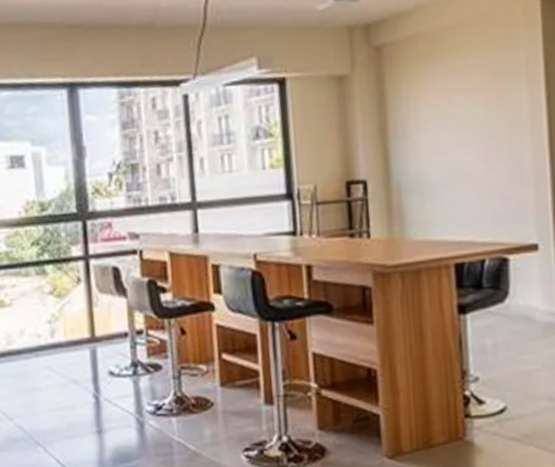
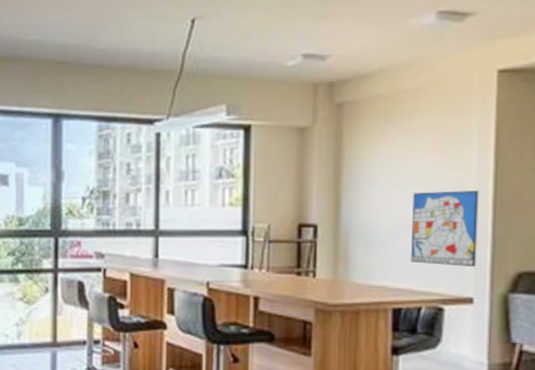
wall art: none [464,128,538,212] -> present [410,191,479,267]

